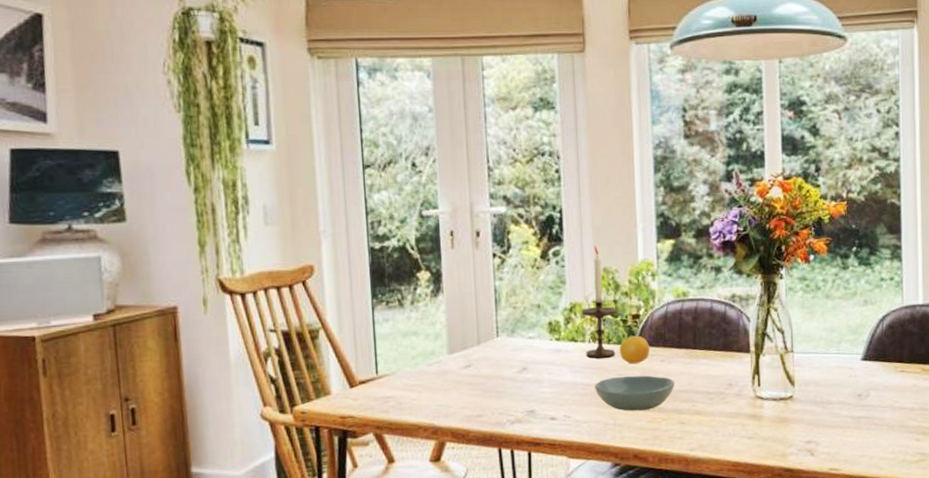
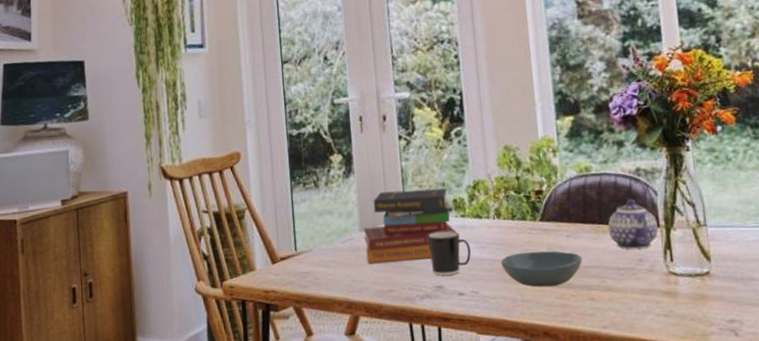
books: none [452,310,551,387] -> present [363,188,457,263]
mug: none [520,354,564,400] -> present [427,231,471,276]
candlestick: present [581,245,617,359] -> none [485,124,520,235]
fruit: present [619,335,650,364] -> none [524,211,555,240]
teapot: none [701,325,748,374] -> present [607,199,658,249]

